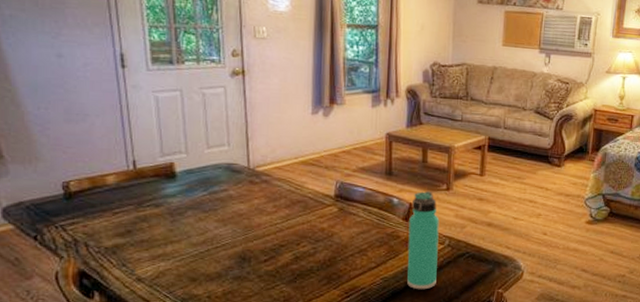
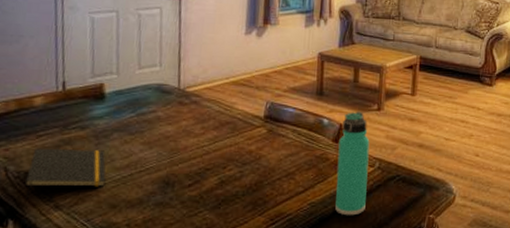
notepad: none [107,224,184,273] -> present [25,148,106,200]

